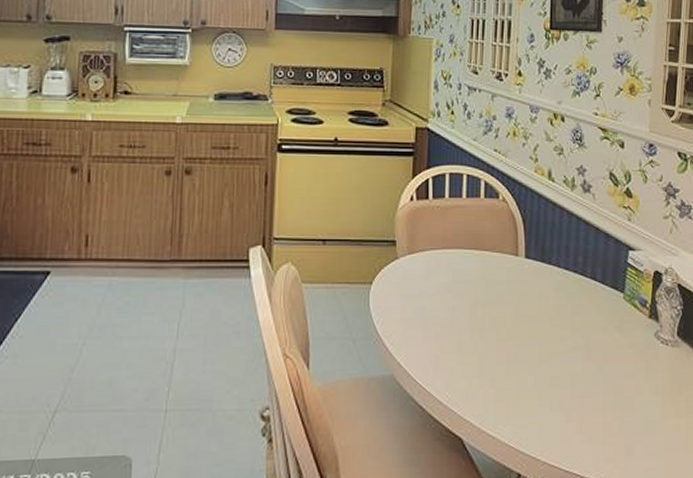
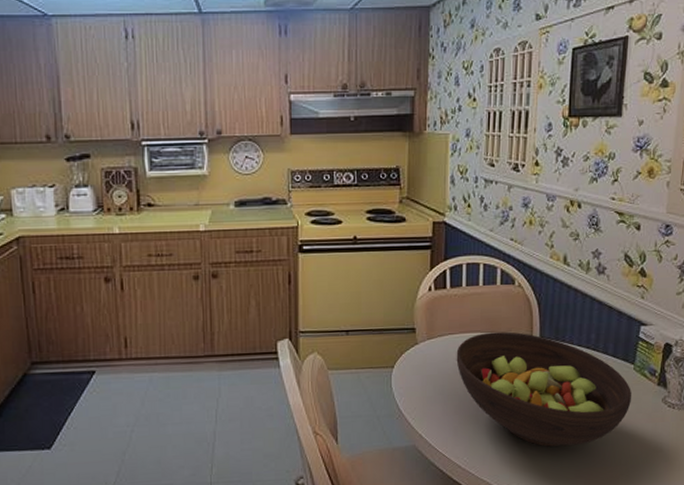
fruit bowl: none [438,250,622,384] -> present [456,332,631,447]

